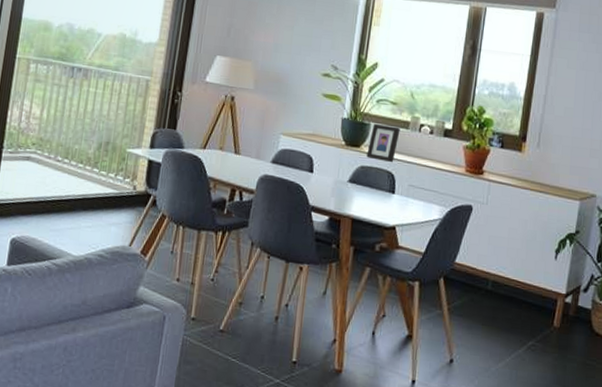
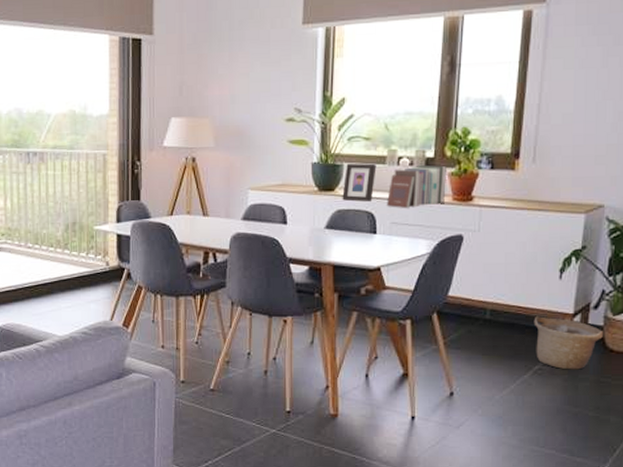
books: none [405,134,462,175] -> present [386,164,446,209]
basket: none [530,293,591,350] -> present [533,316,603,370]

